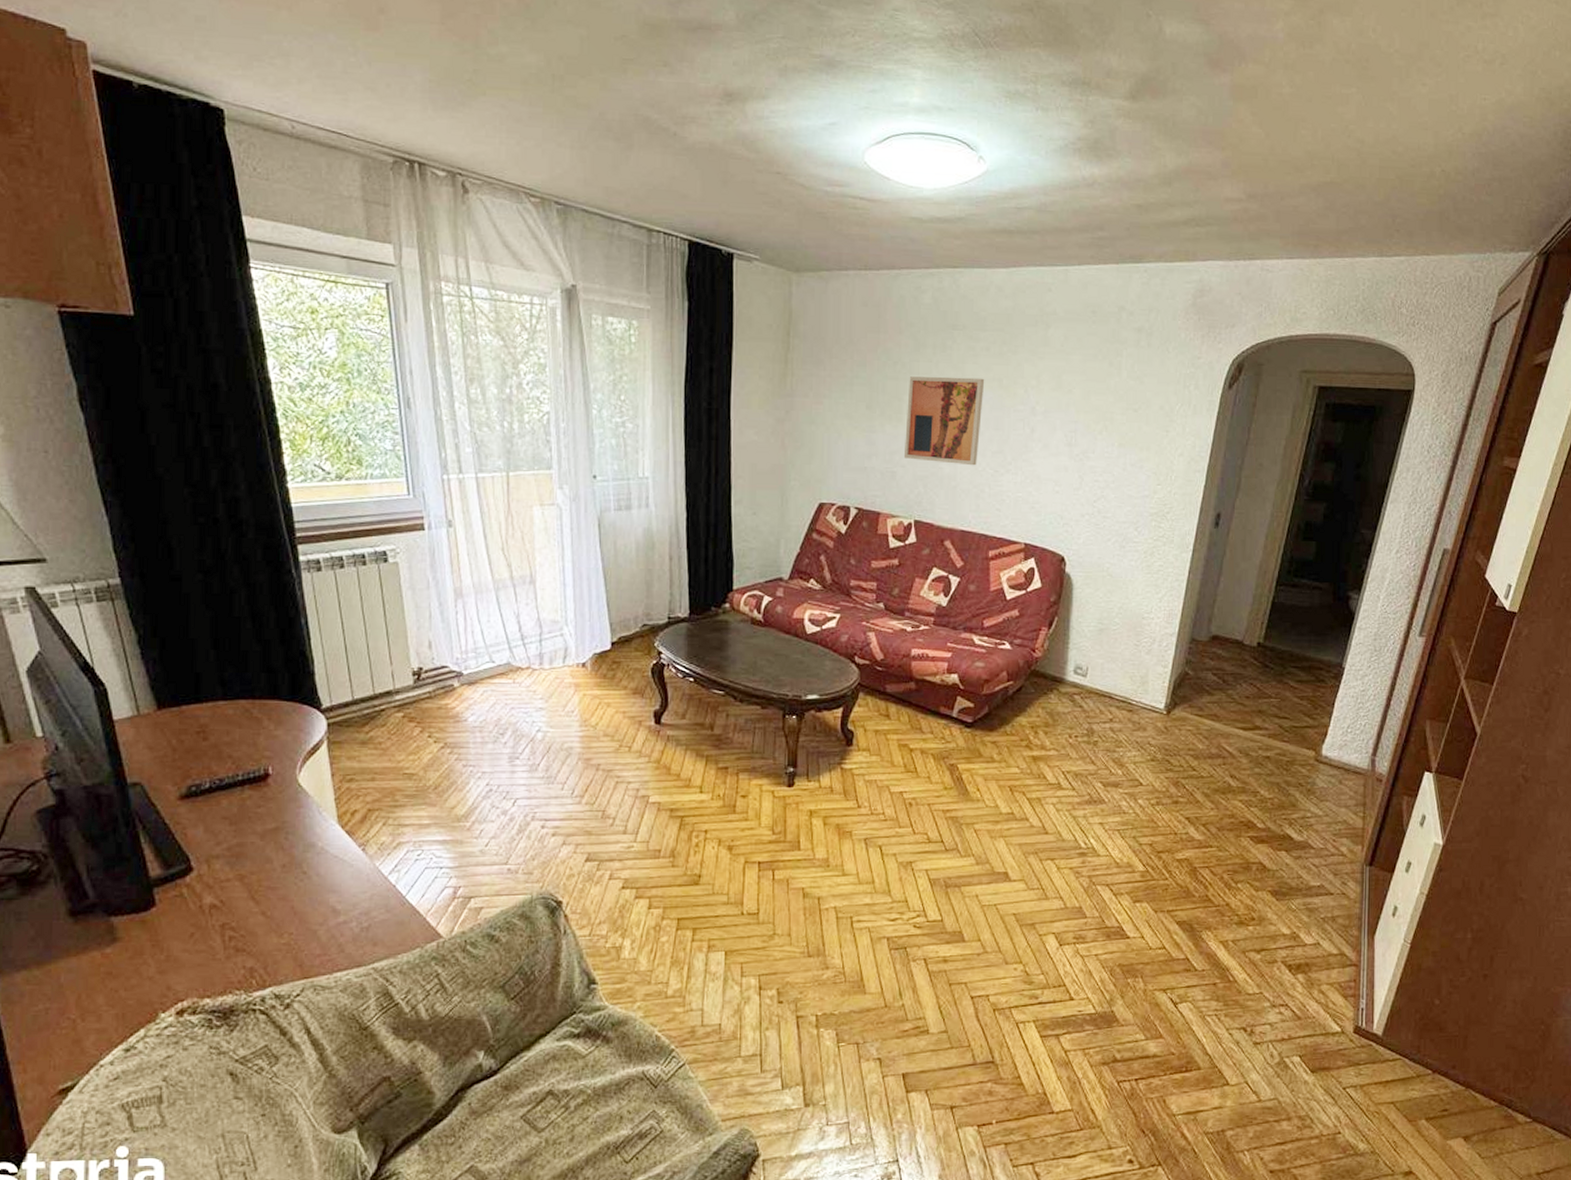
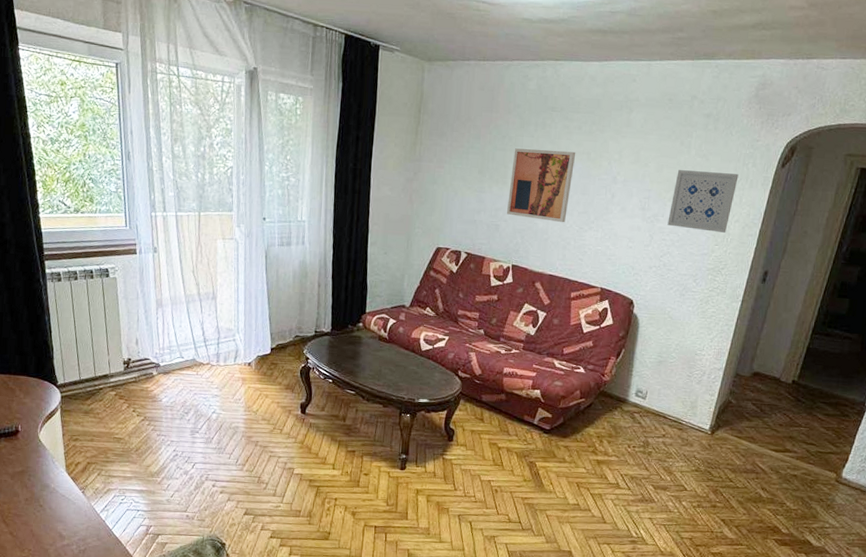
wall art: none [1099,396,1179,469] -> present [667,170,739,233]

